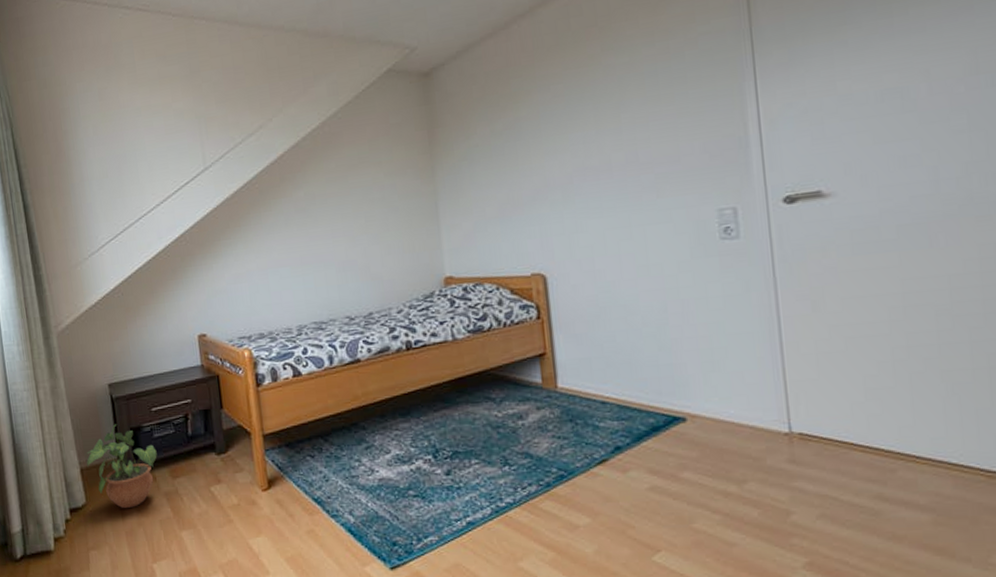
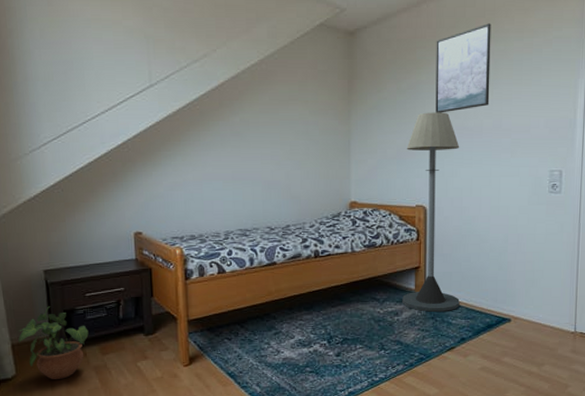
floor lamp: none [510,151,608,413] -> present [402,112,460,312]
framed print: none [535,32,617,155] -> present [435,23,491,113]

